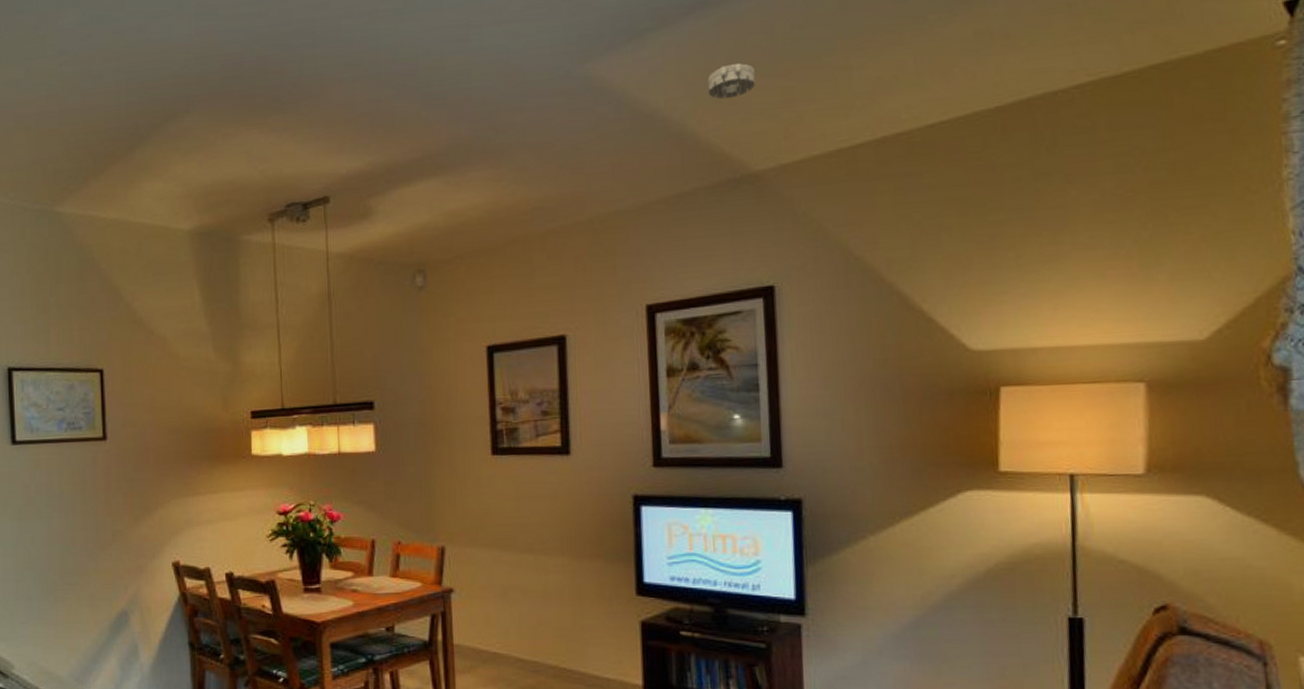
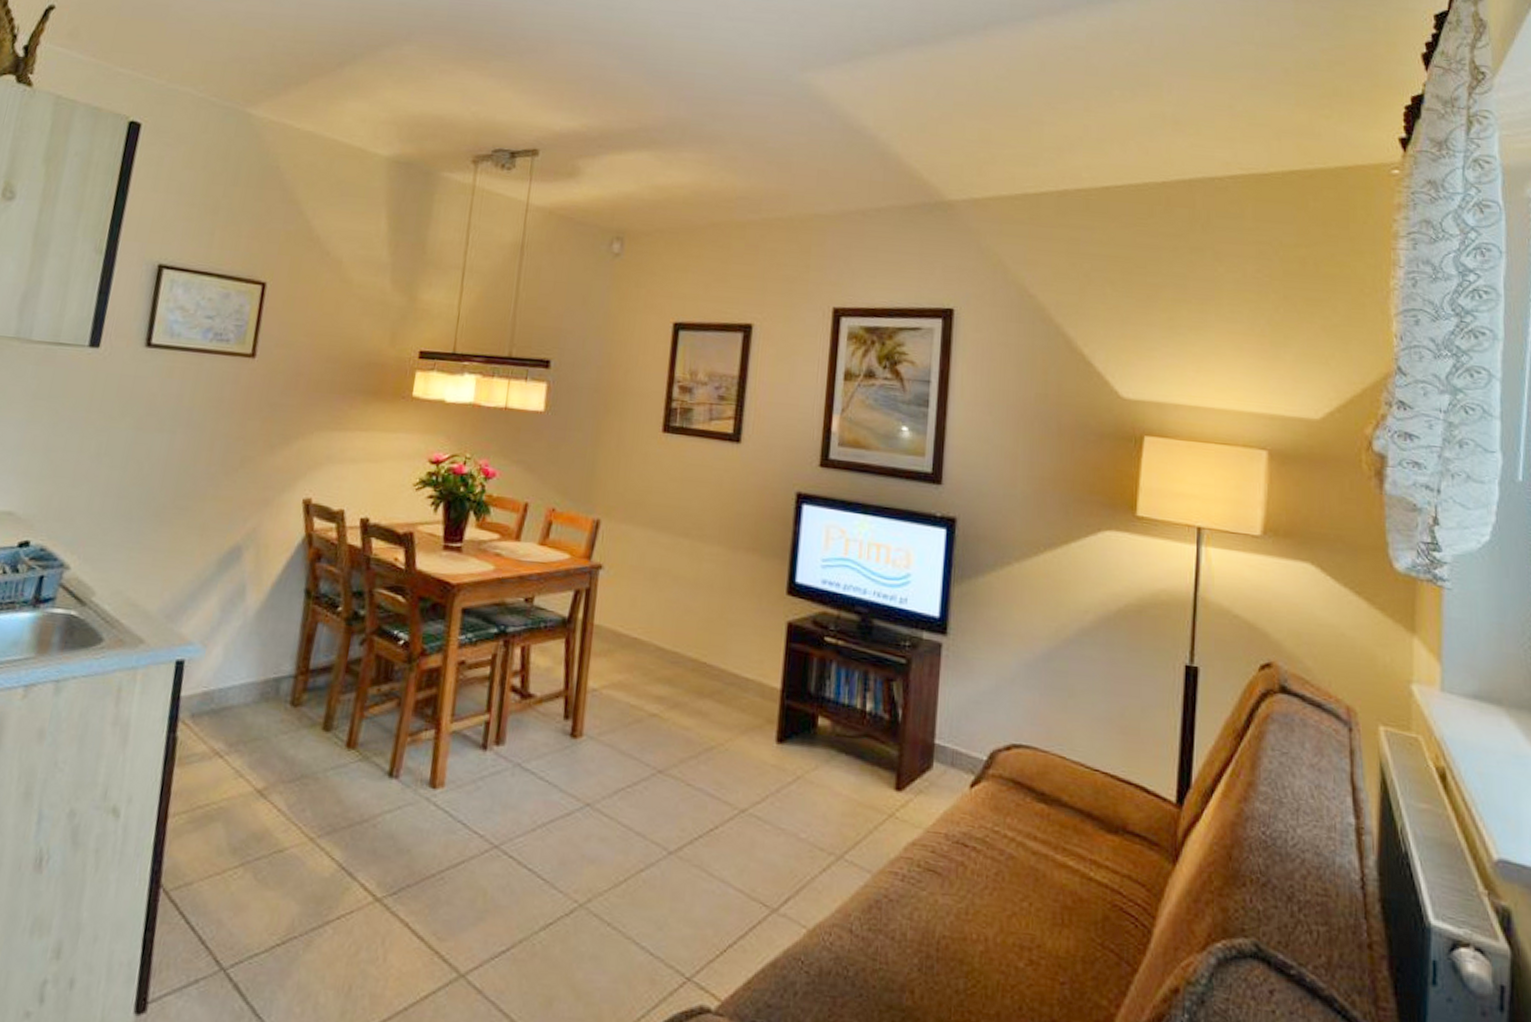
smoke detector: present [707,62,755,100] -> none [914,99,958,130]

